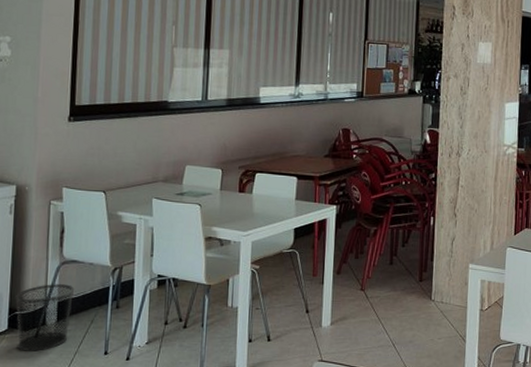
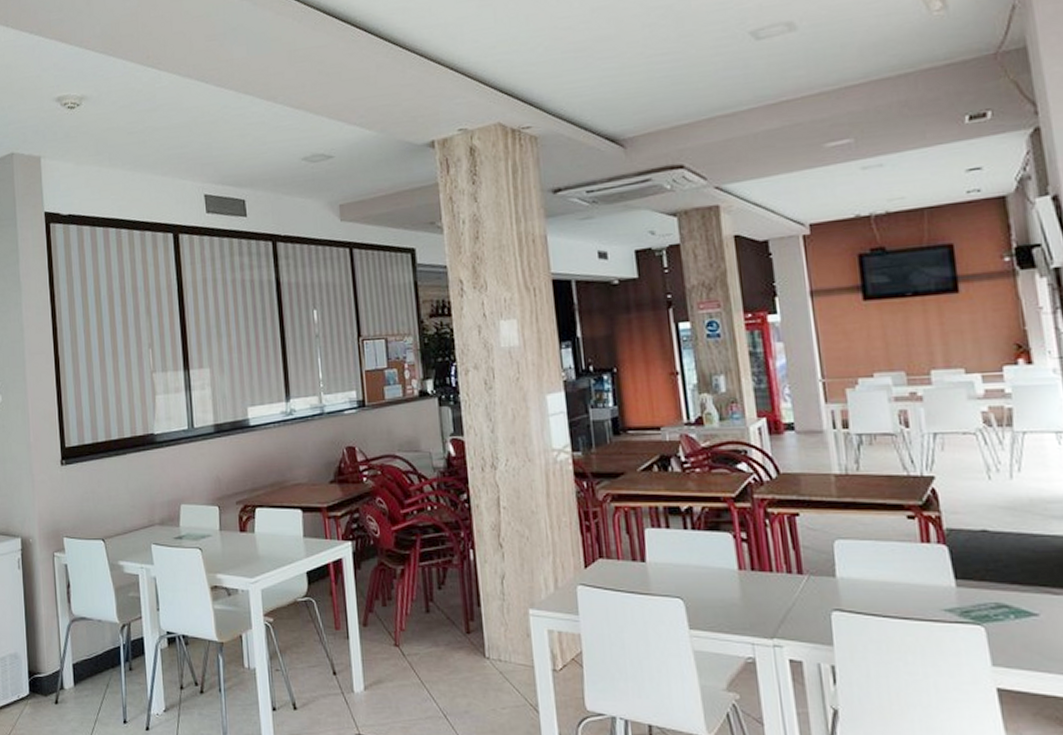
waste bin: present [16,284,75,351] -> none [33,644,87,719]

